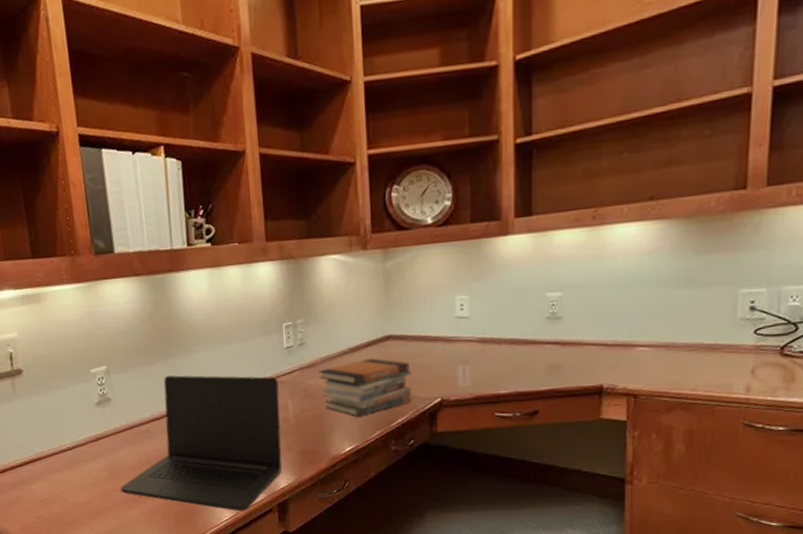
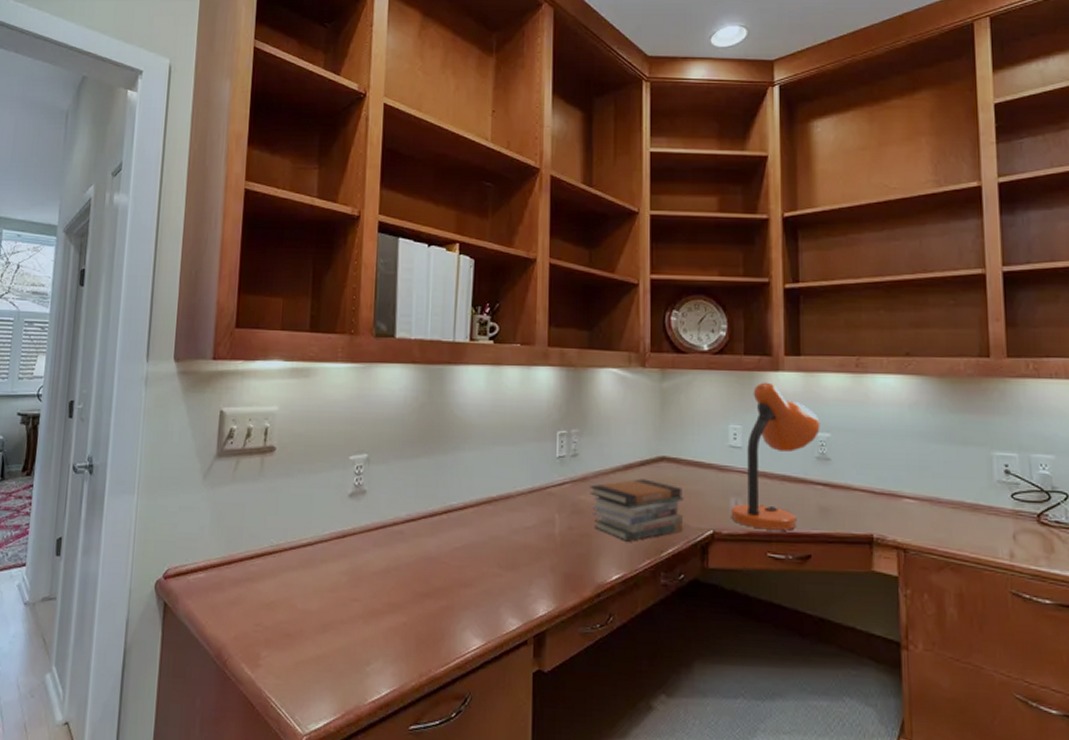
laptop: present [120,375,282,512] -> none [360,473,547,641]
desk lamp: none [458,248,551,392] -> present [731,382,820,531]

